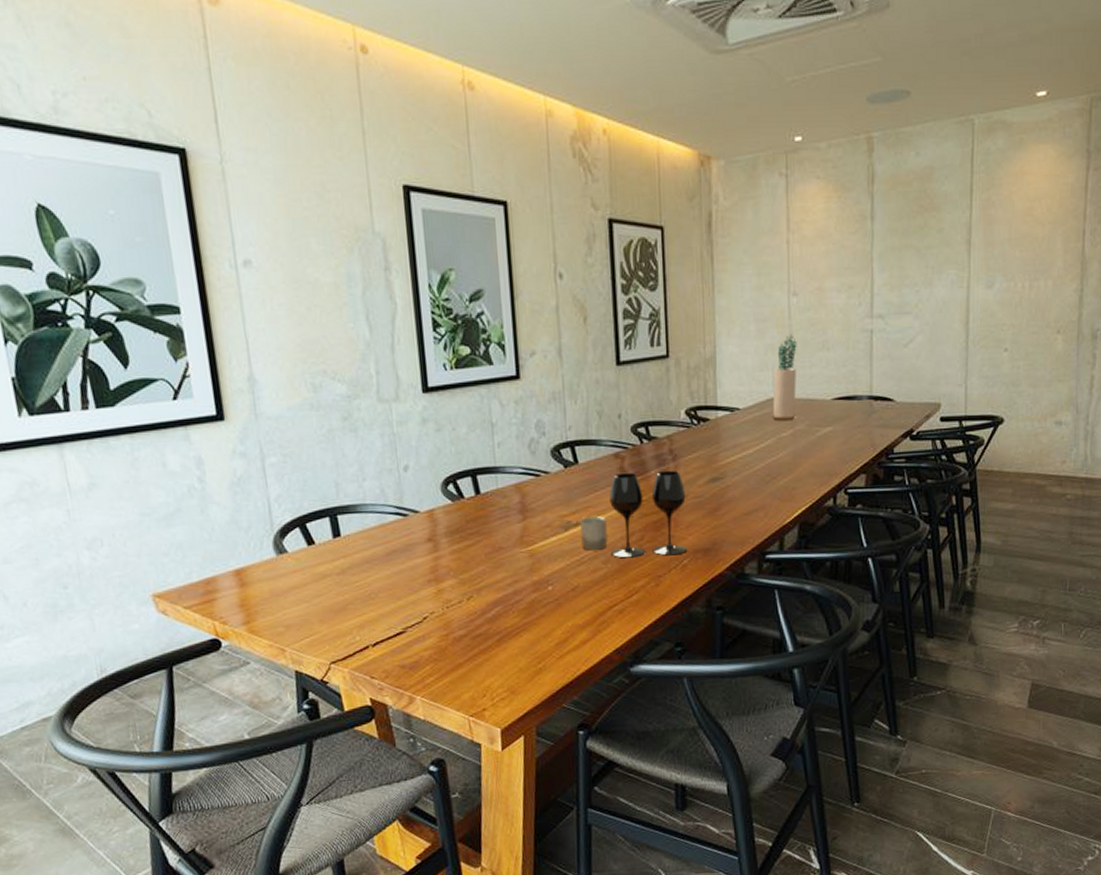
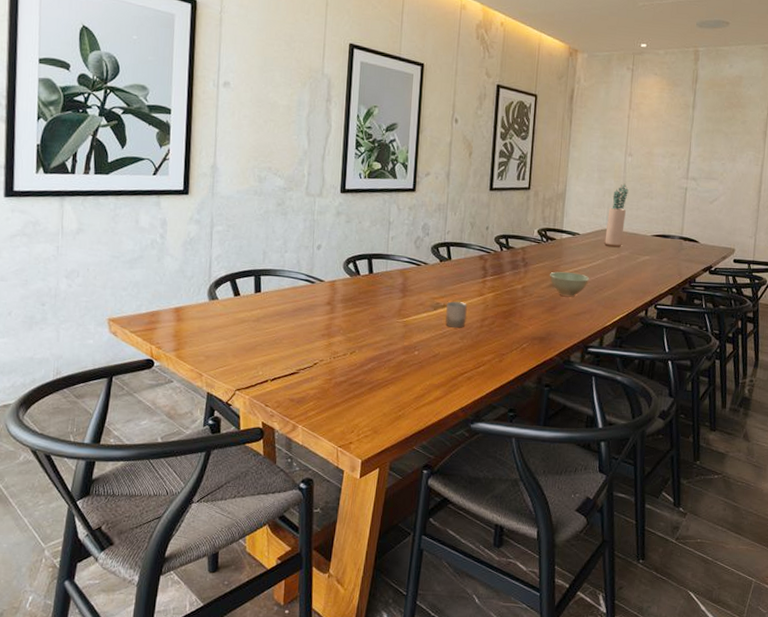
wine glass: present [609,470,687,558] -> none [467,271,531,340]
bowl: none [706,460,759,493] -> present [549,271,590,297]

